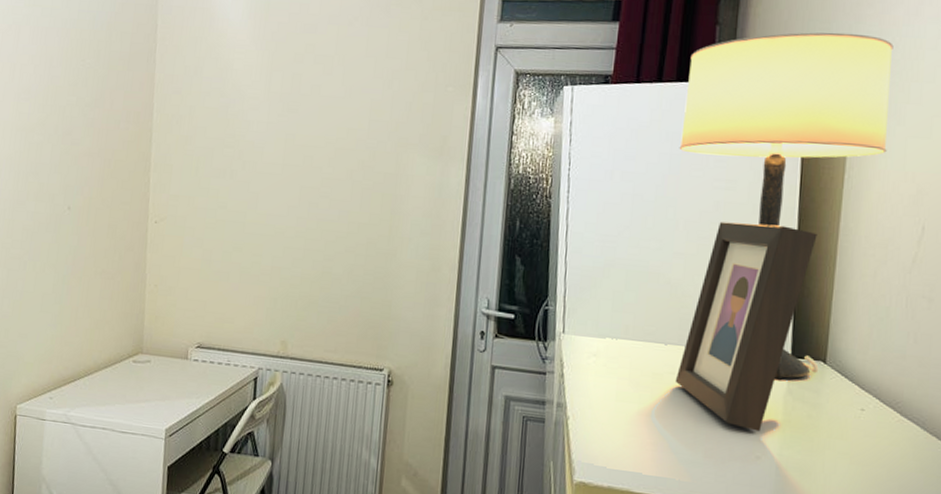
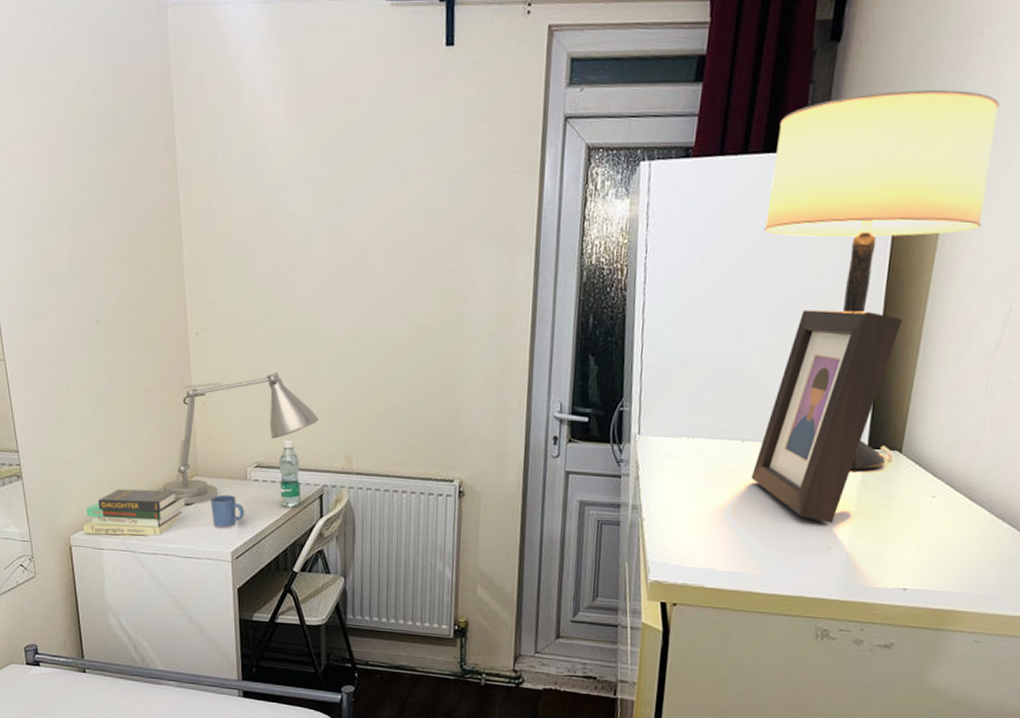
books: none [30,362,128,410] -> present [83,488,186,536]
desk lamp: none [102,259,259,381] -> present [156,372,319,505]
mug: none [150,372,183,406] -> present [210,494,245,529]
bottle: none [217,322,239,388] -> present [279,439,300,508]

